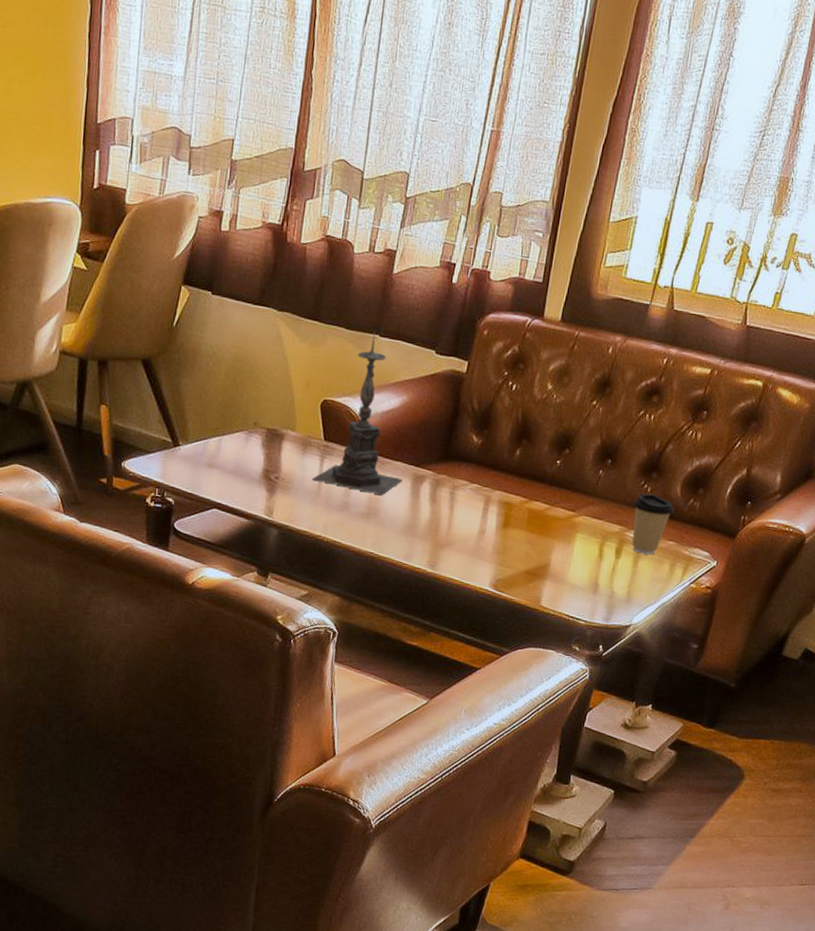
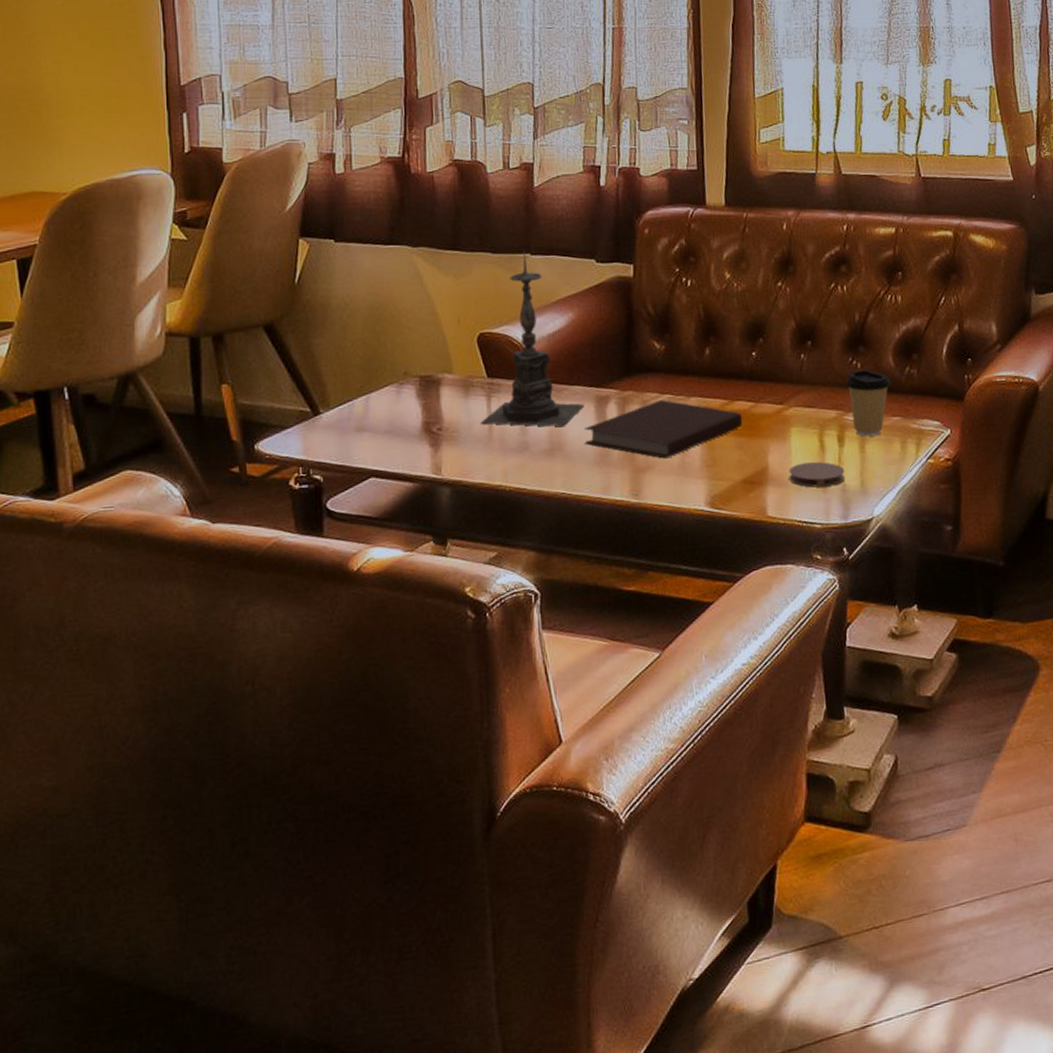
notebook: none [397,487,537,540] -> present [584,400,743,459]
coaster: none [566,566,616,591] -> present [788,462,845,488]

